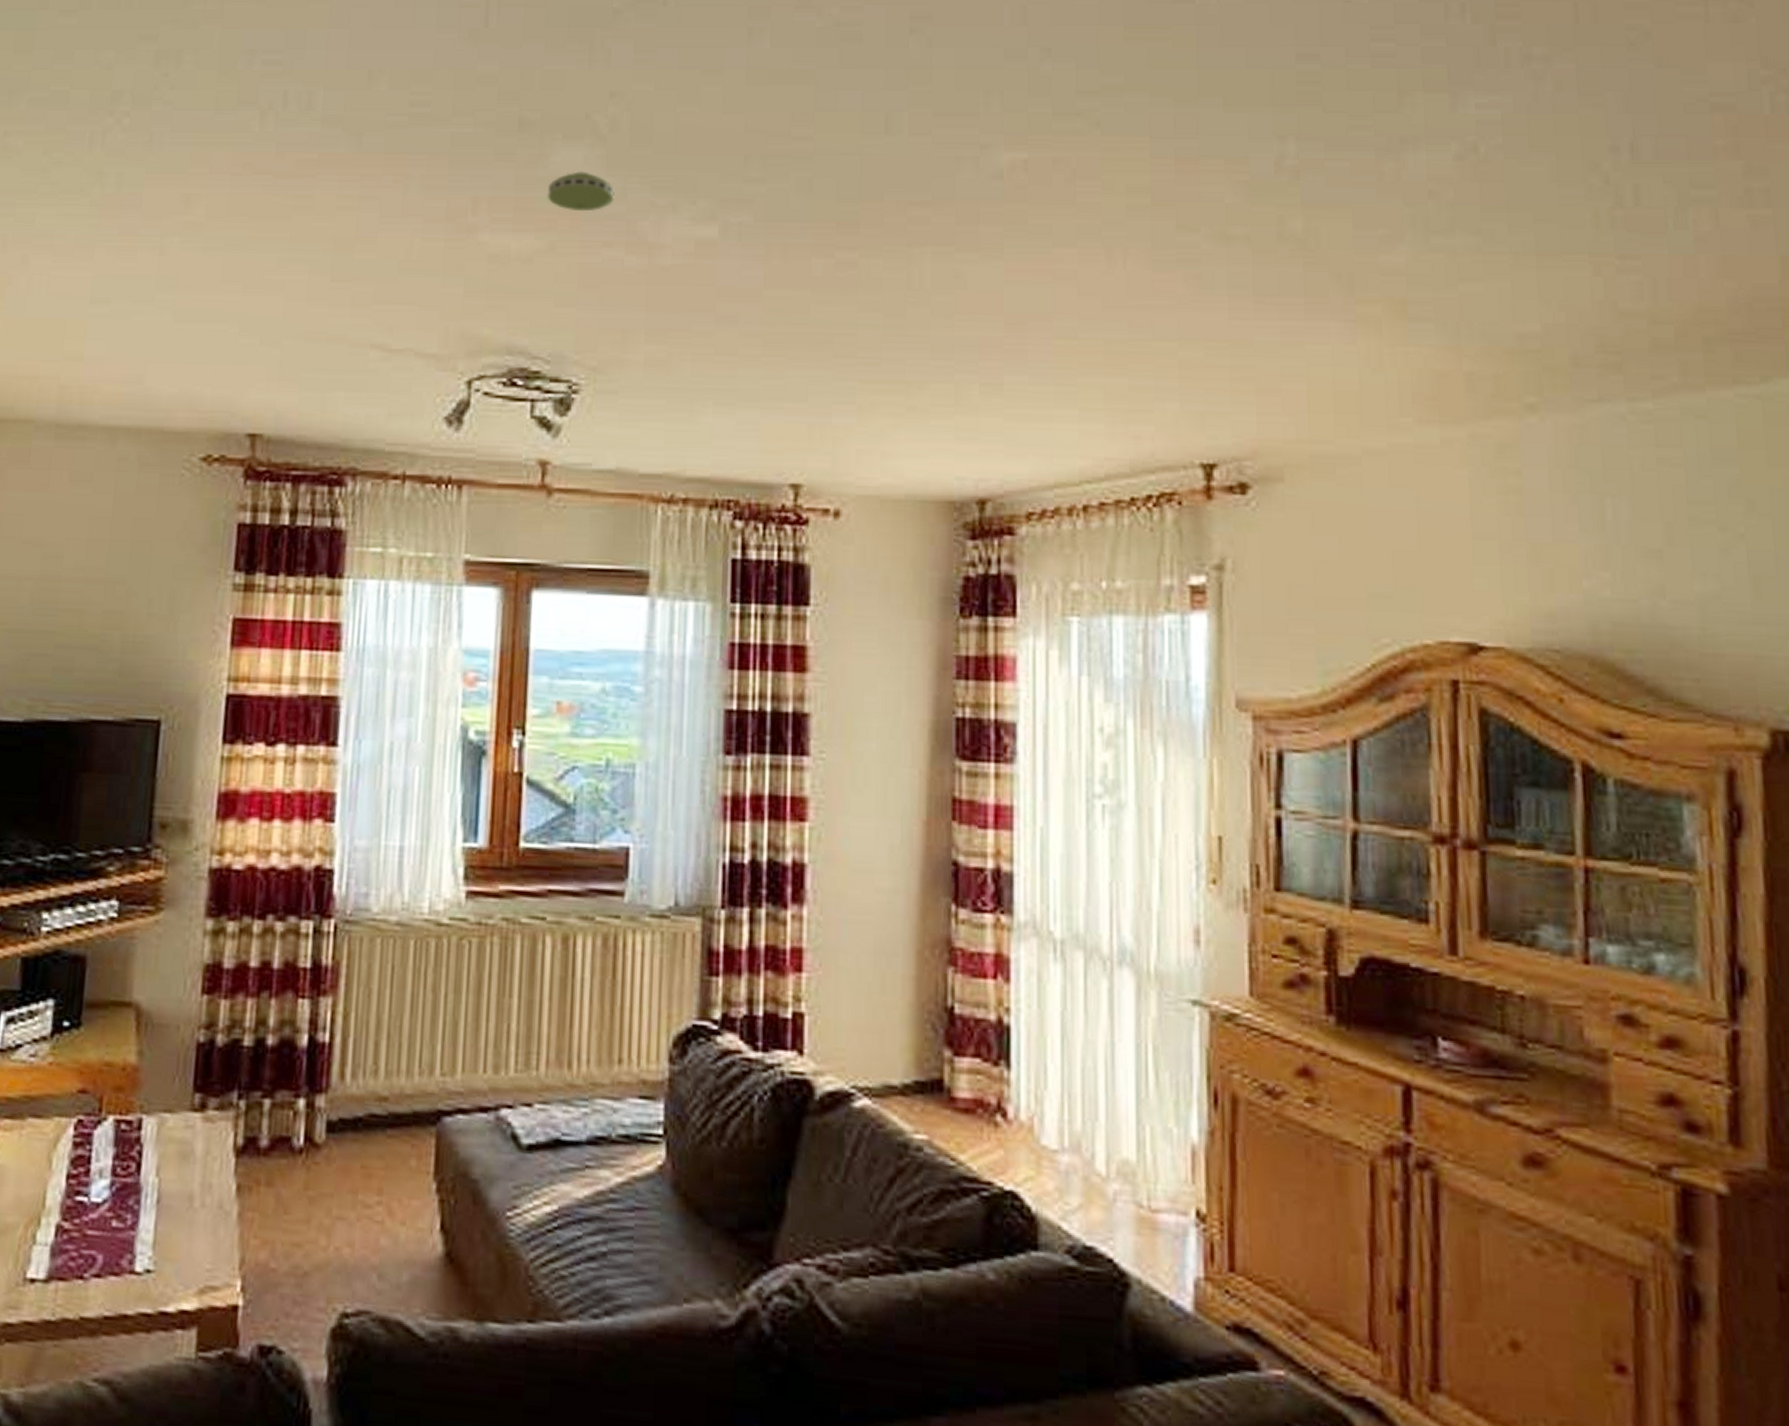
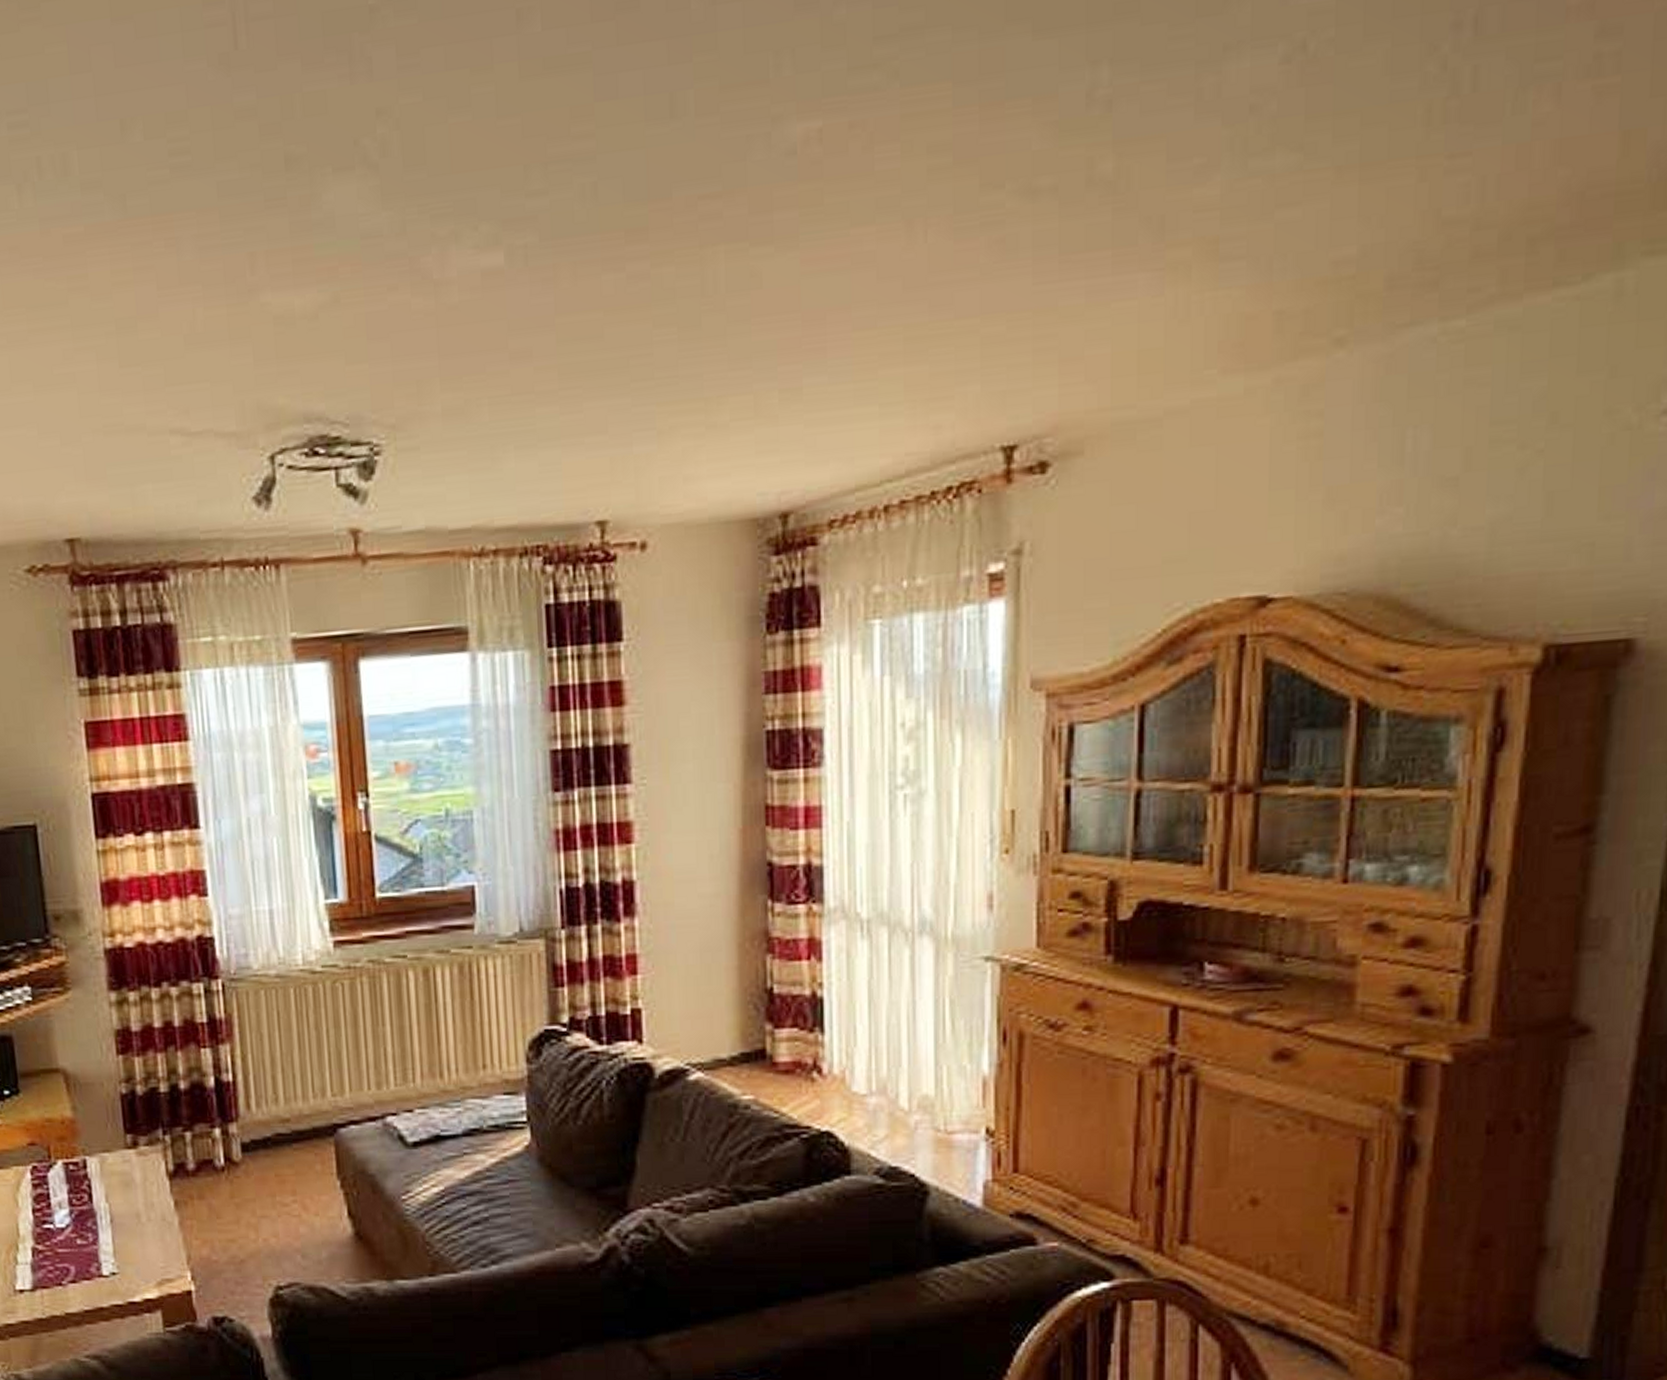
smoke detector: present [546,171,615,212] -> none [323,207,394,255]

